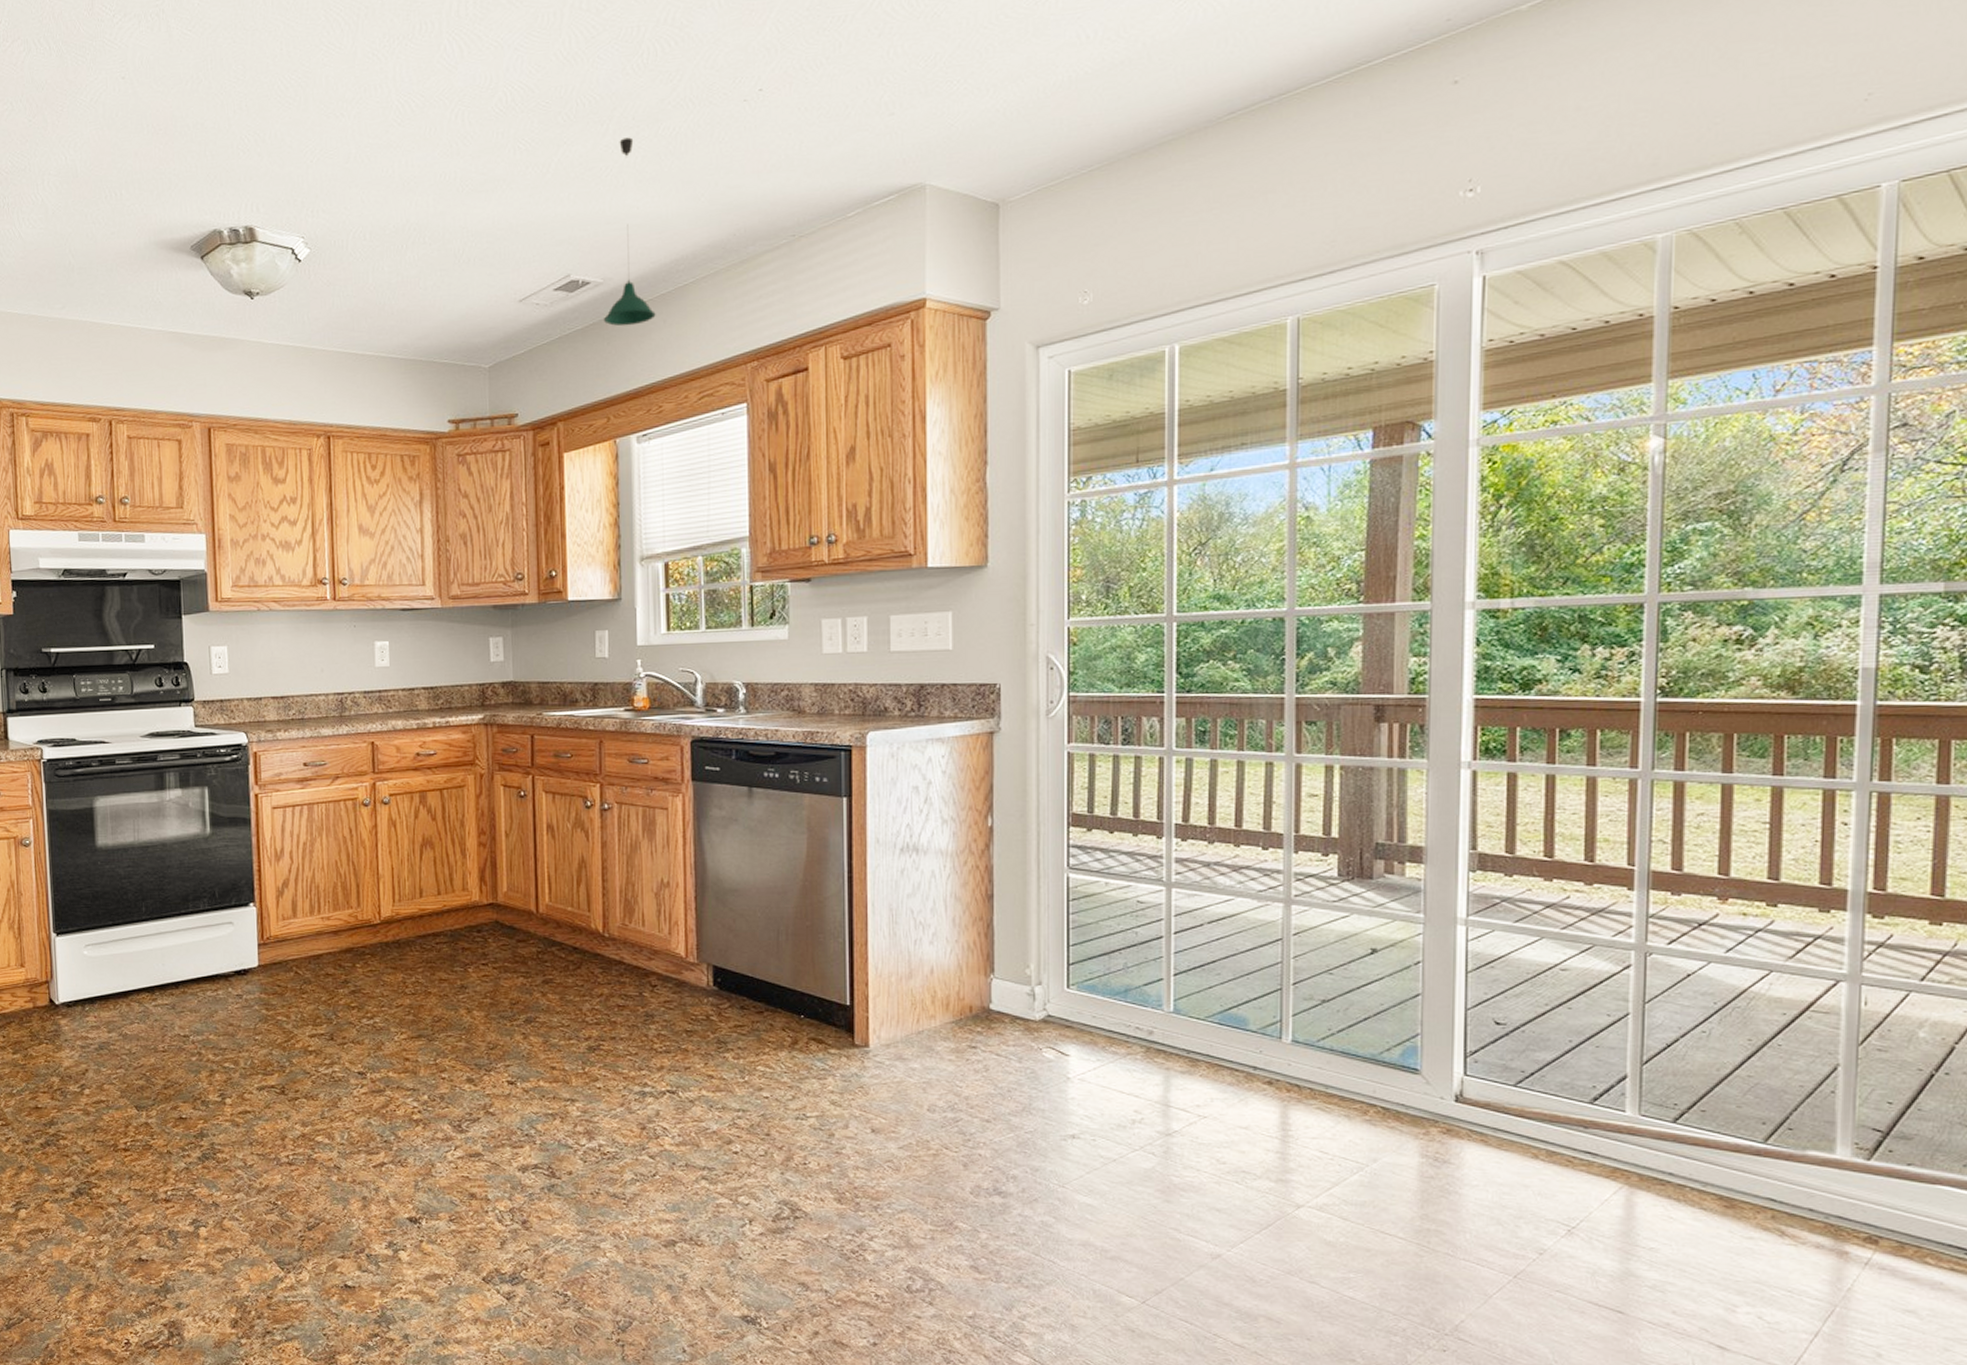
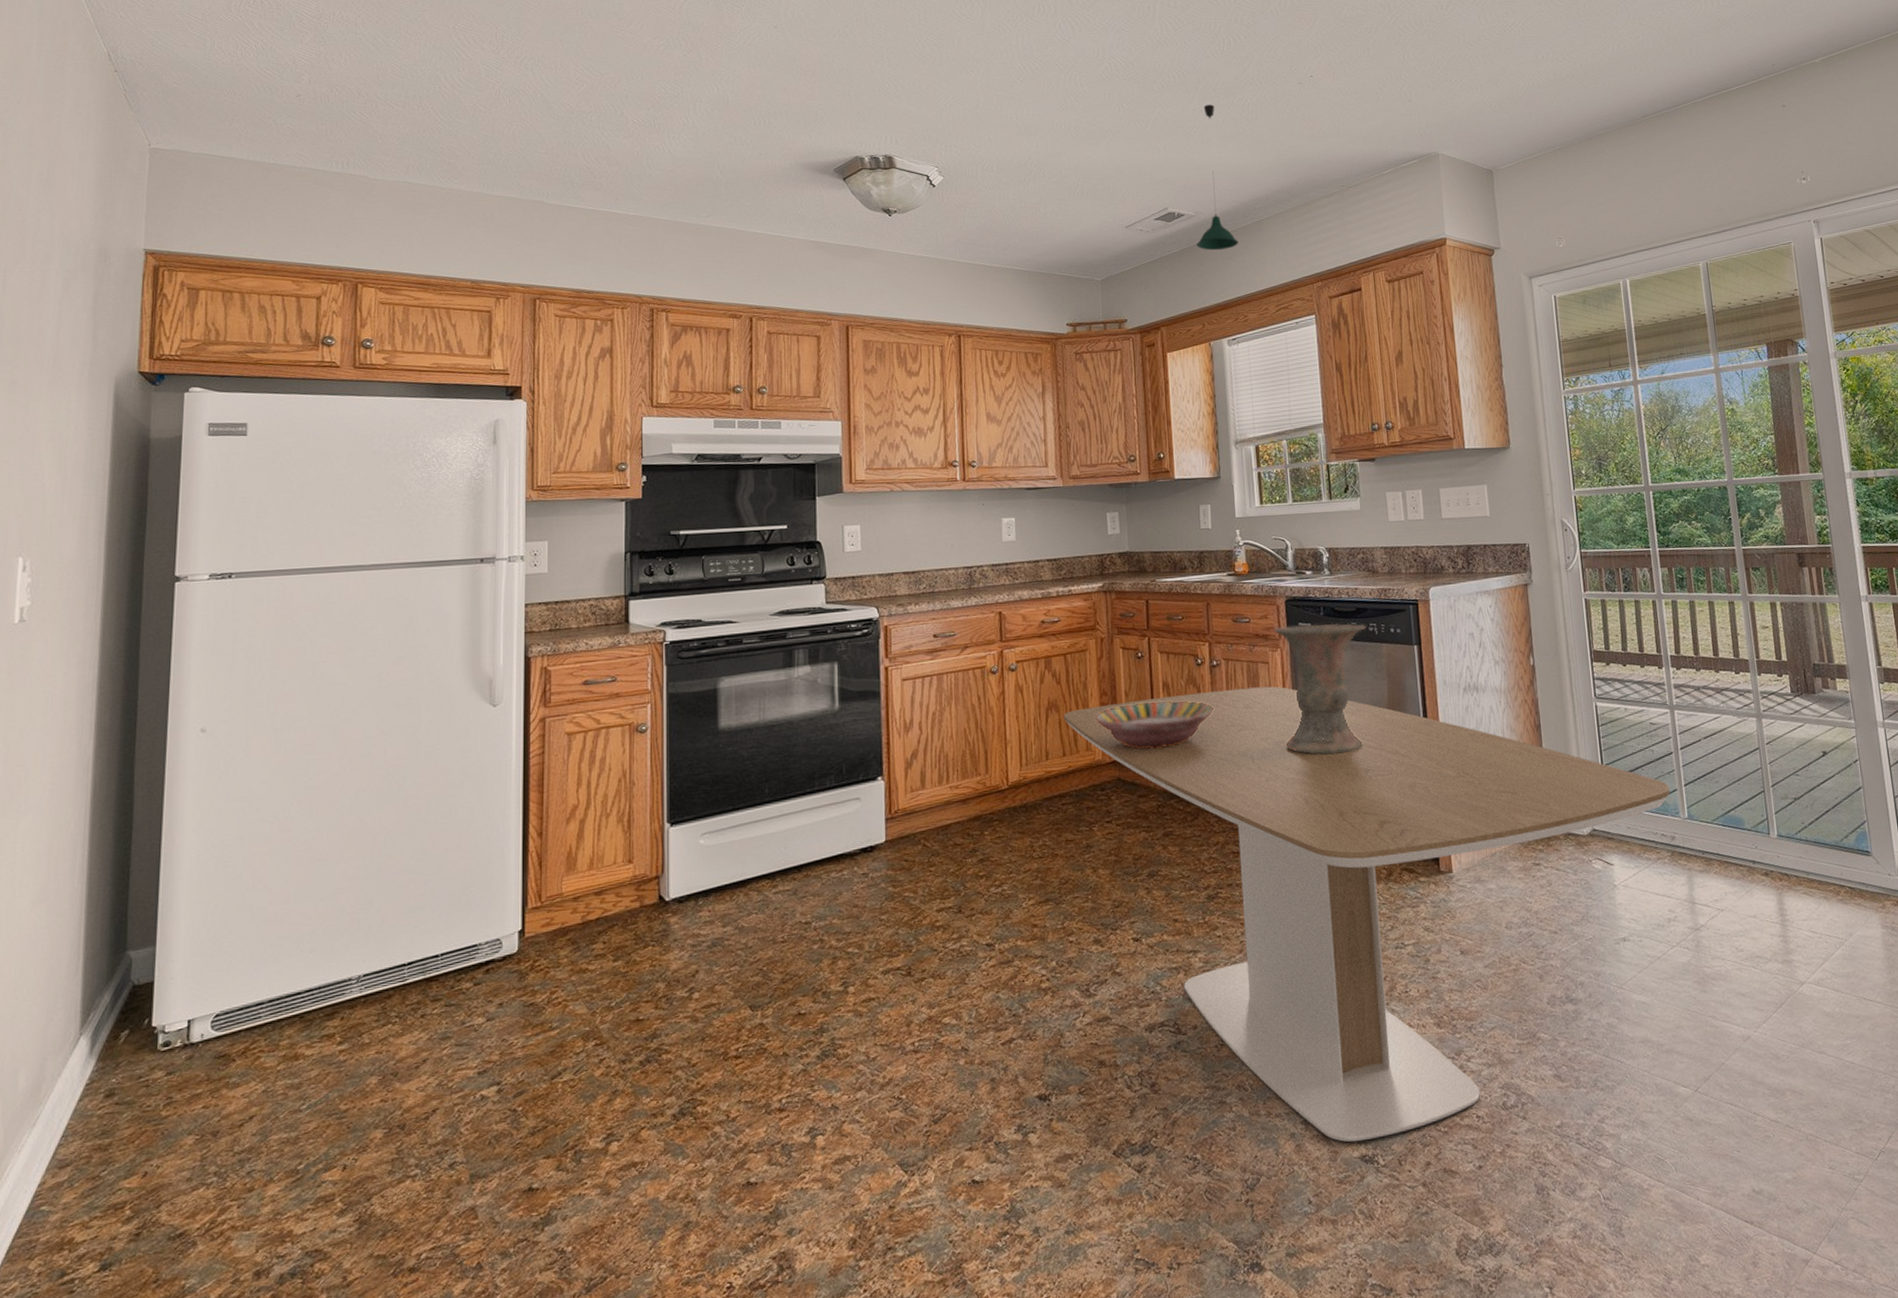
dining table: none [438,834,1153,1302] -> present [1063,686,1670,1143]
serving bowl: none [471,845,602,893] -> present [1094,701,1213,749]
vase: none [675,768,786,910] -> present [1273,623,1366,754]

